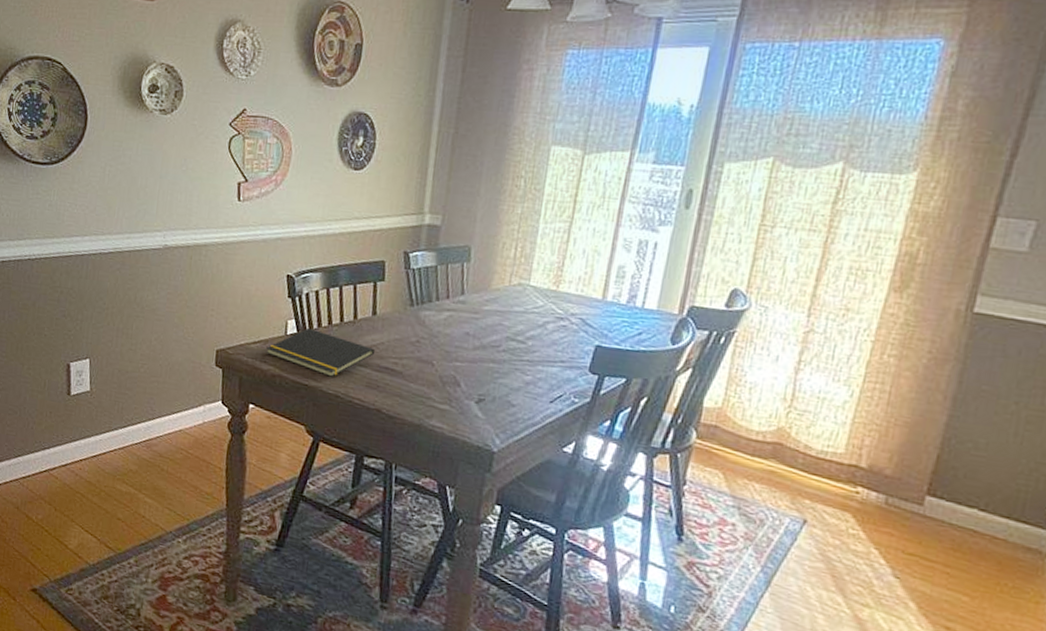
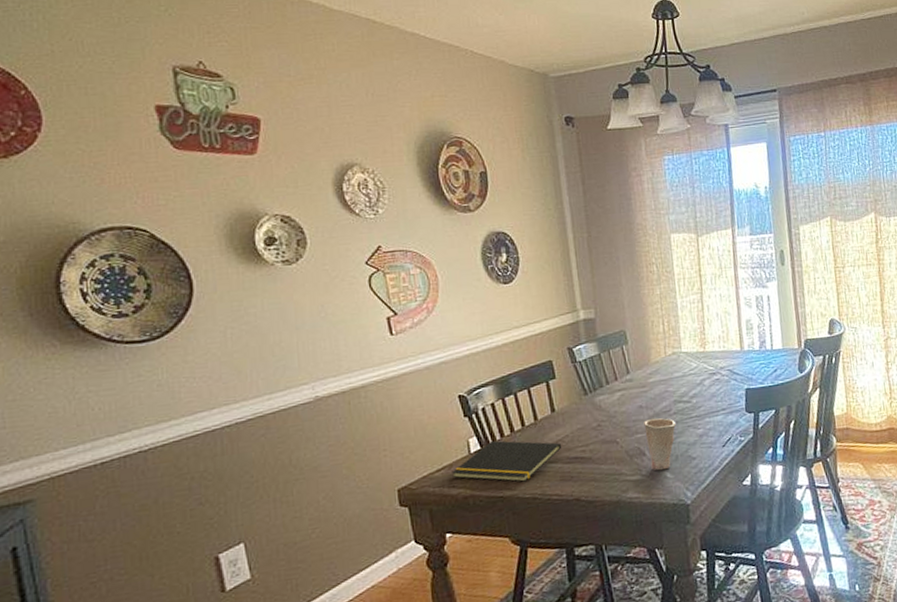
cup: none [463,349,503,409] -> present [644,418,677,471]

